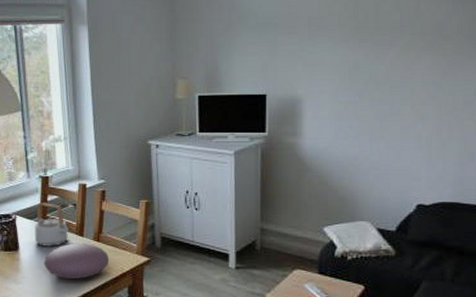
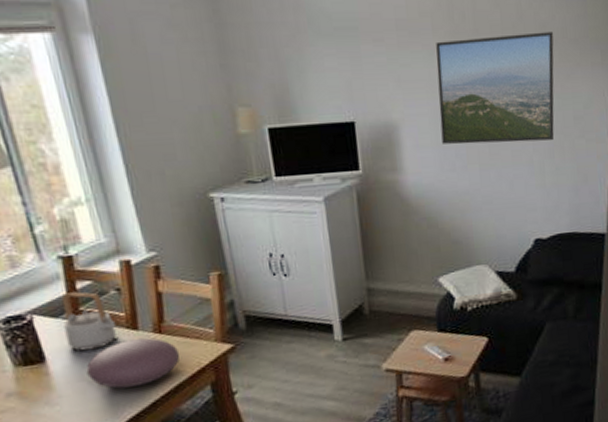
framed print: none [338,29,449,119] -> present [436,31,555,144]

